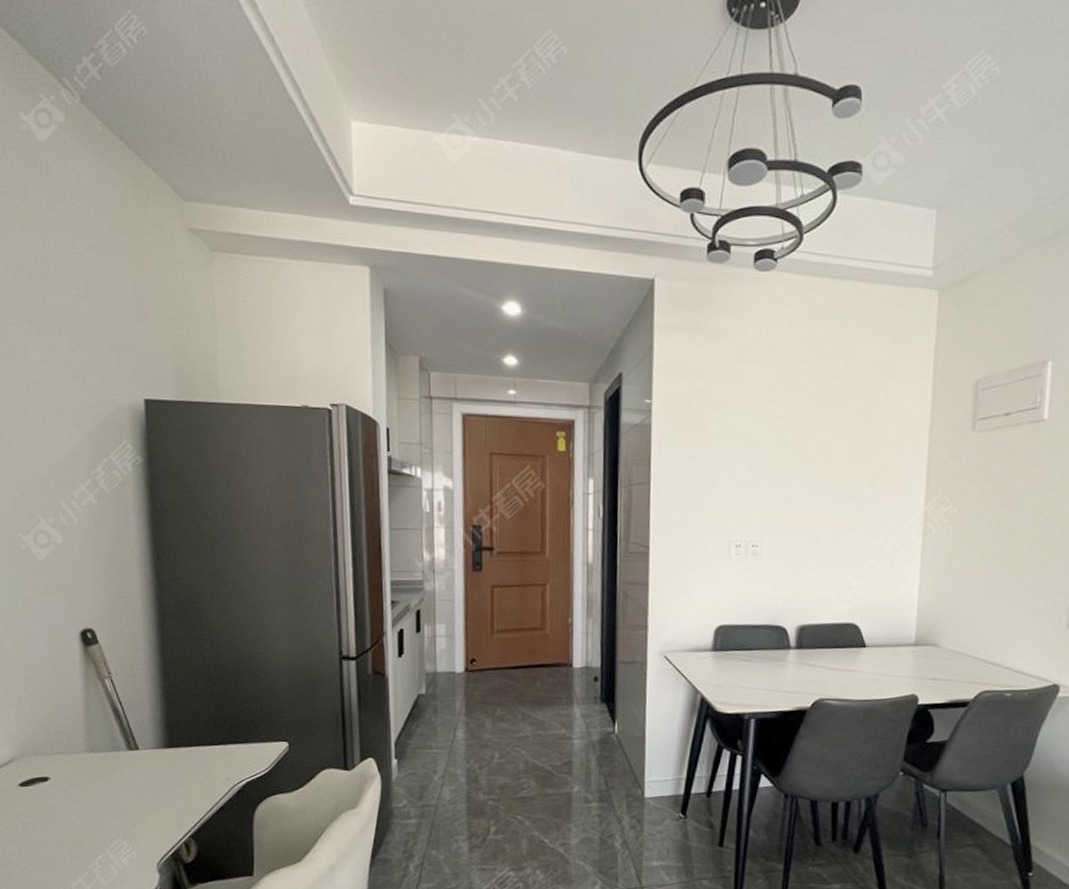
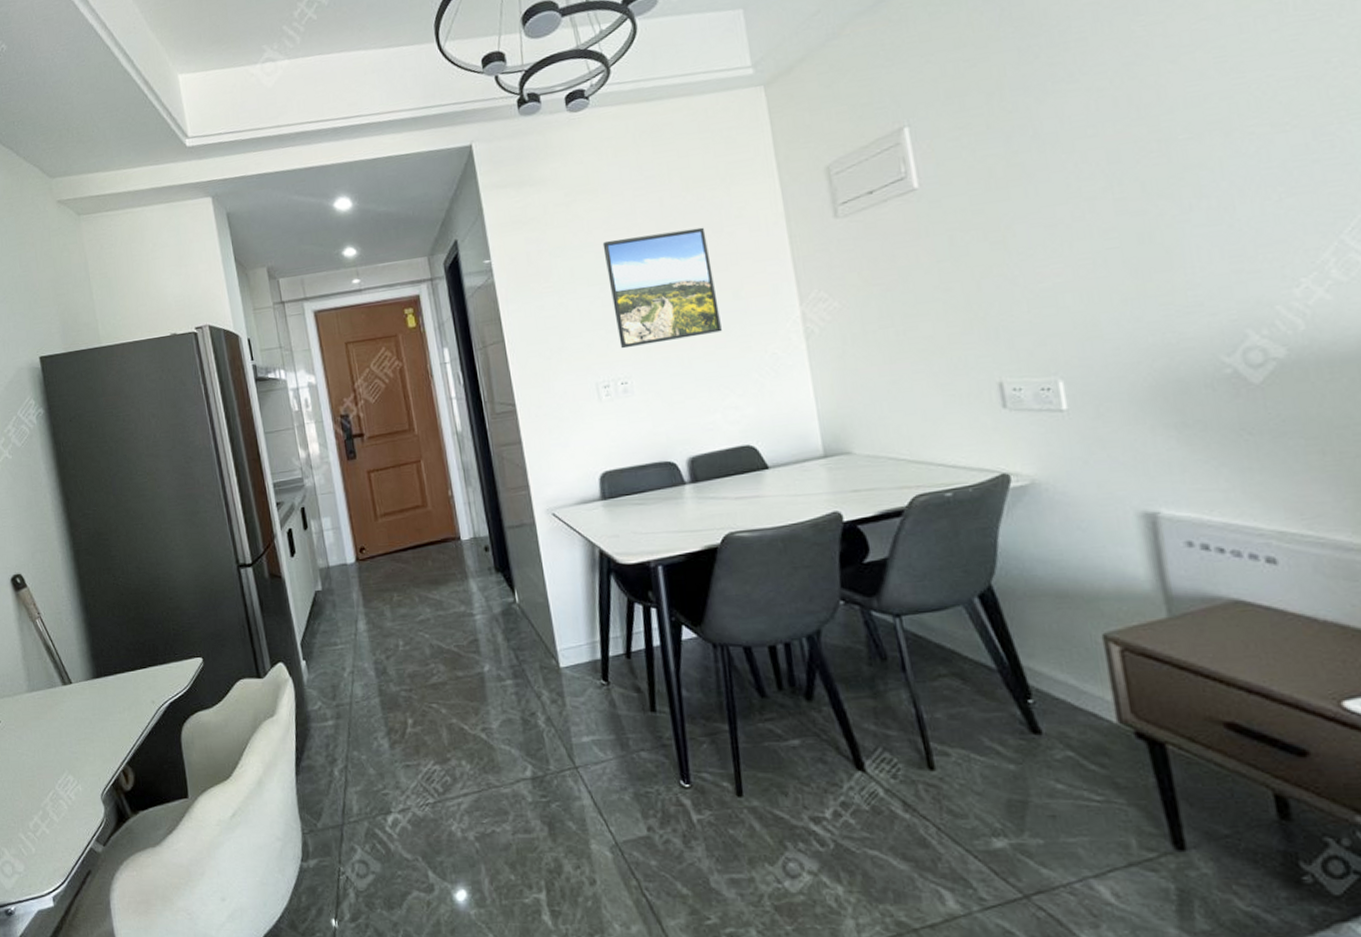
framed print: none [758,406,858,515] -> present [602,227,722,349]

